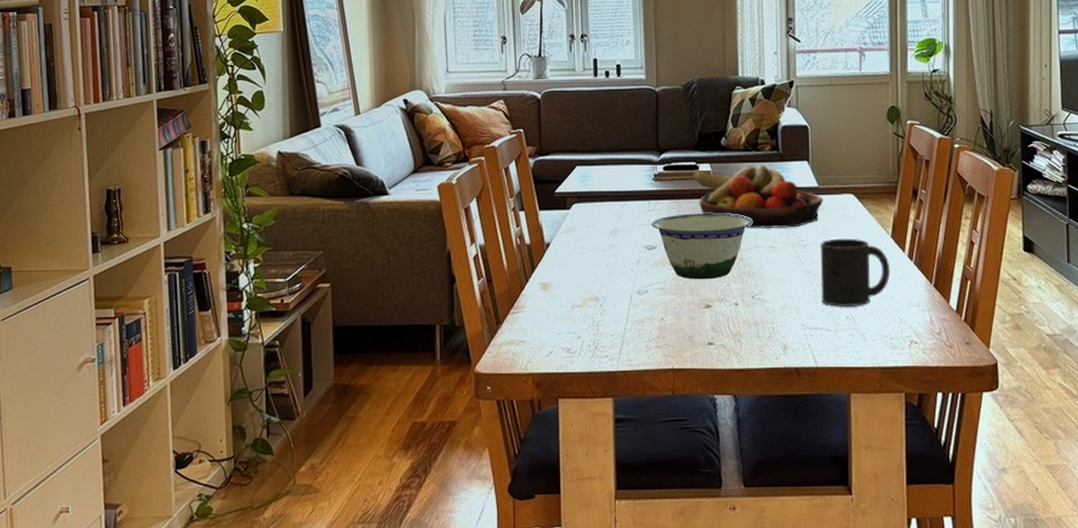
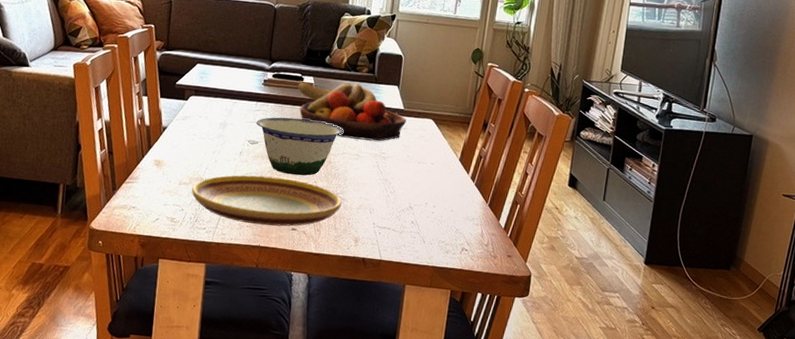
plate: none [586,285,762,344] -> present [191,175,342,227]
mug: present [820,238,891,306] -> none [392,155,455,214]

